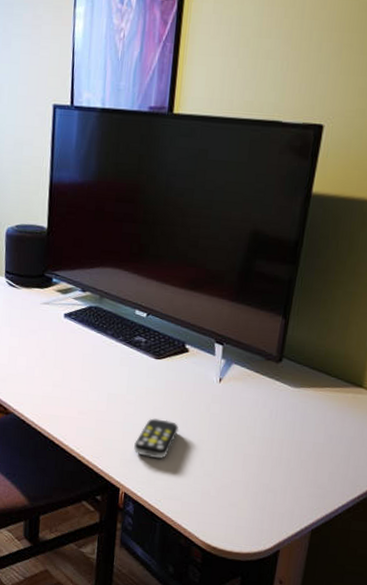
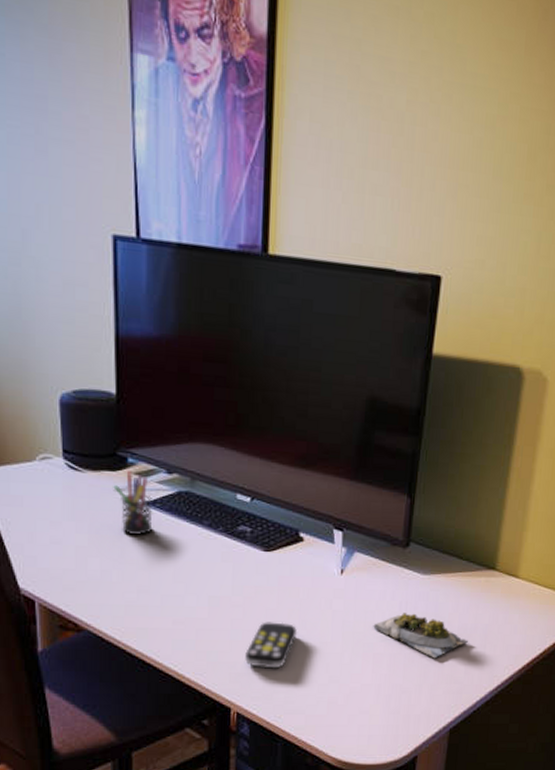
pen holder: none [40,289,69,341] -> present [113,471,153,536]
succulent plant: none [245,420,334,464] -> present [373,613,469,659]

